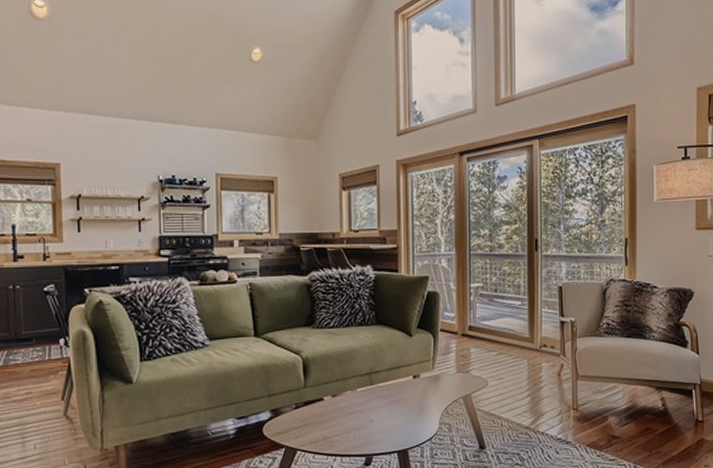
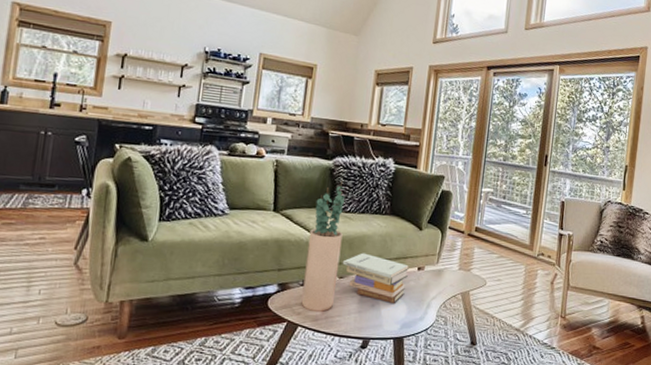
vase: none [295,295,331,434] -> present [301,180,346,312]
books: none [333,367,403,417] -> present [342,253,409,304]

